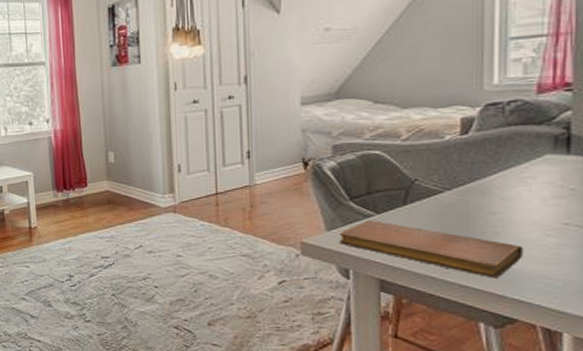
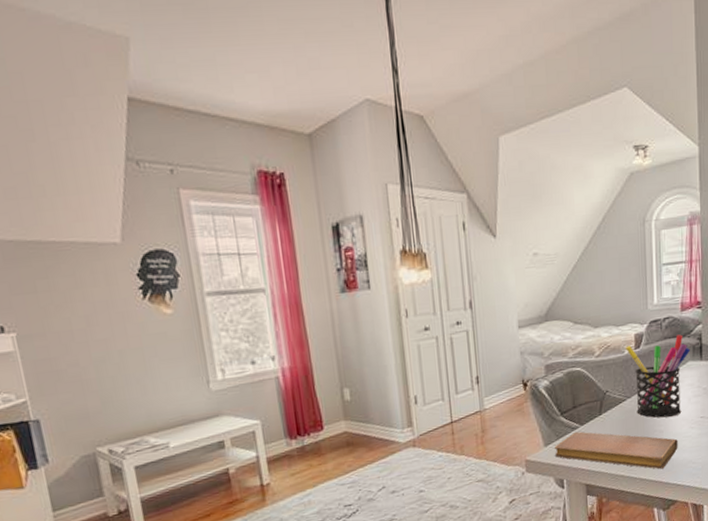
pen holder: none [447,121,551,218] -> present [626,334,691,418]

